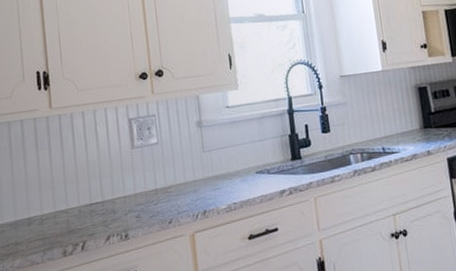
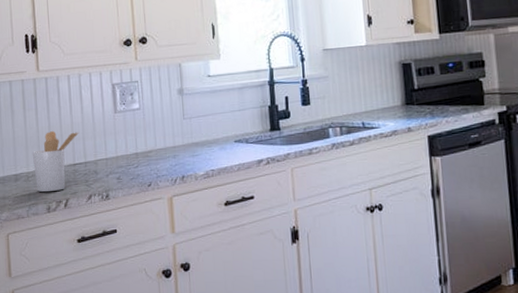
utensil holder: none [46,169,95,235] -> present [33,130,79,192]

